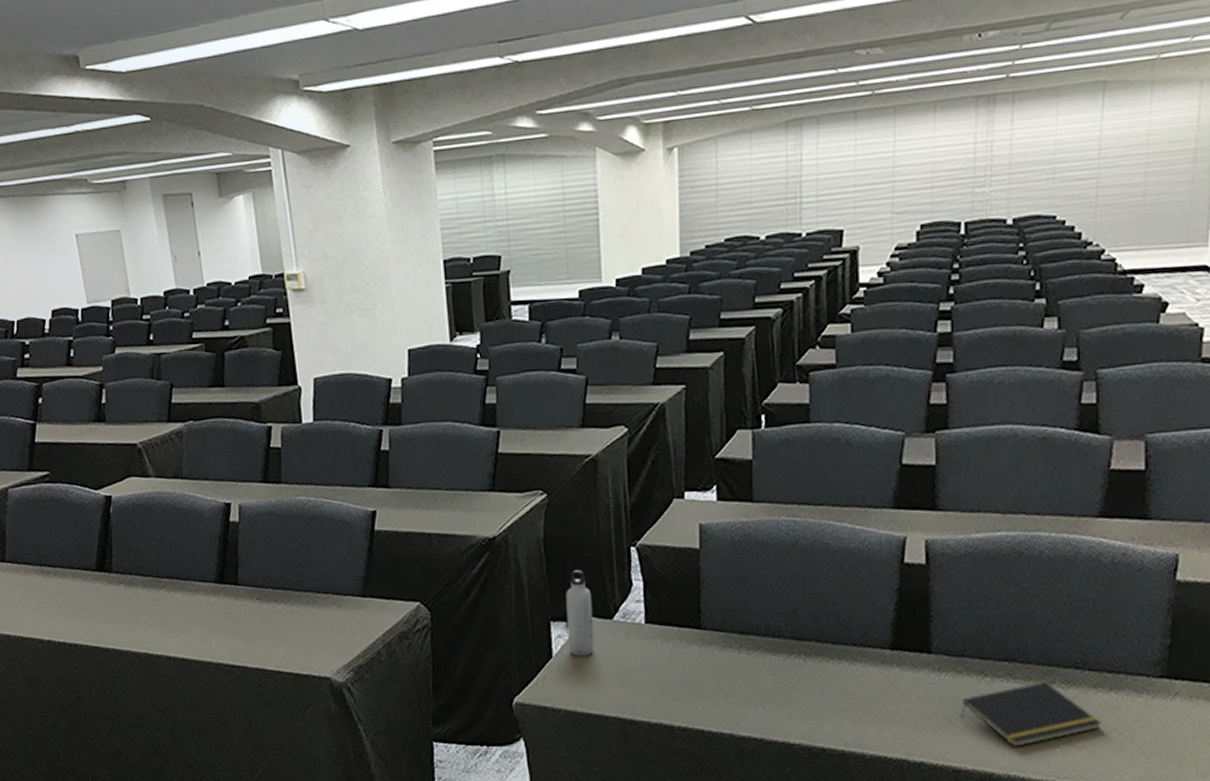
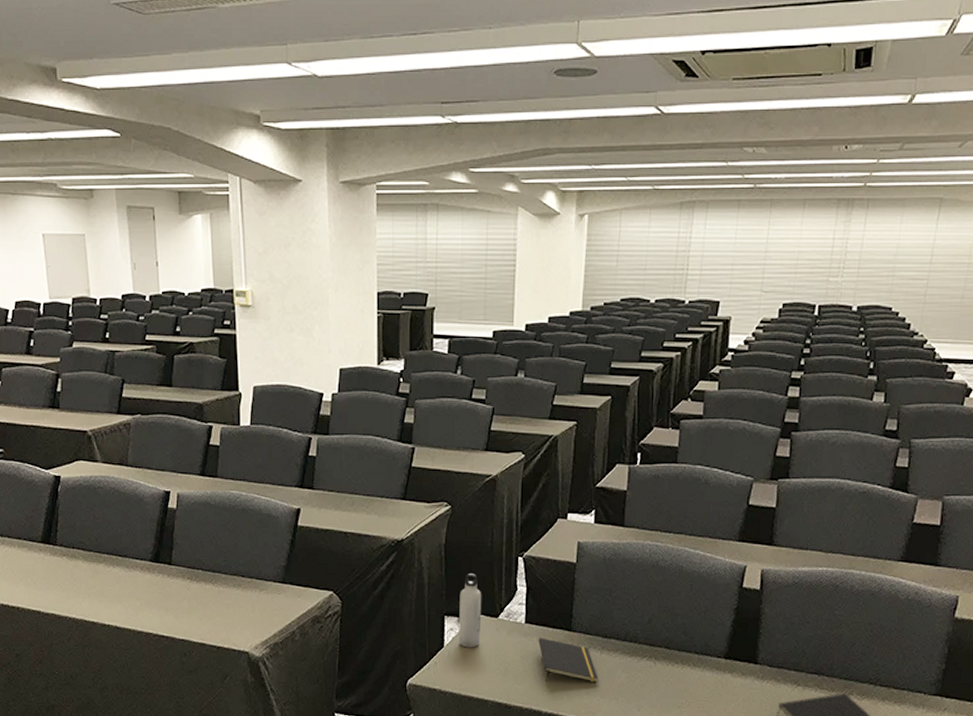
notepad: none [663,639,738,691] -> present [538,638,598,683]

